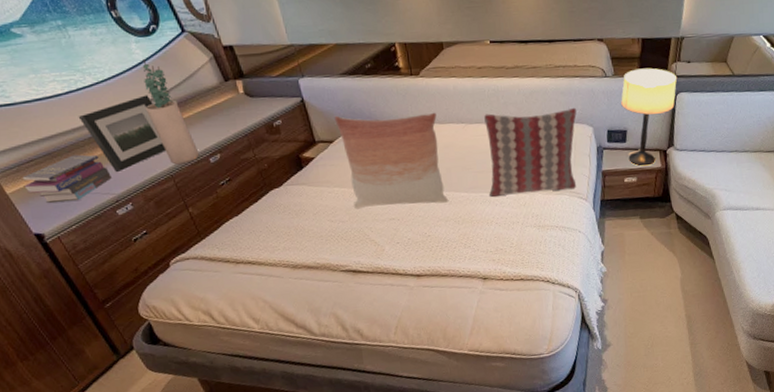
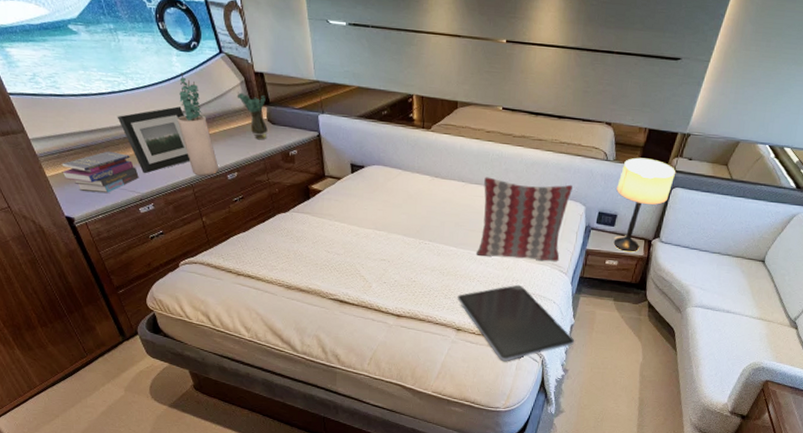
vase: none [207,68,247,116] -> present [237,92,268,140]
pillow: present [334,112,449,209] -> none [345,154,440,254]
tablet: none [477,219,609,303] -> present [457,284,575,361]

